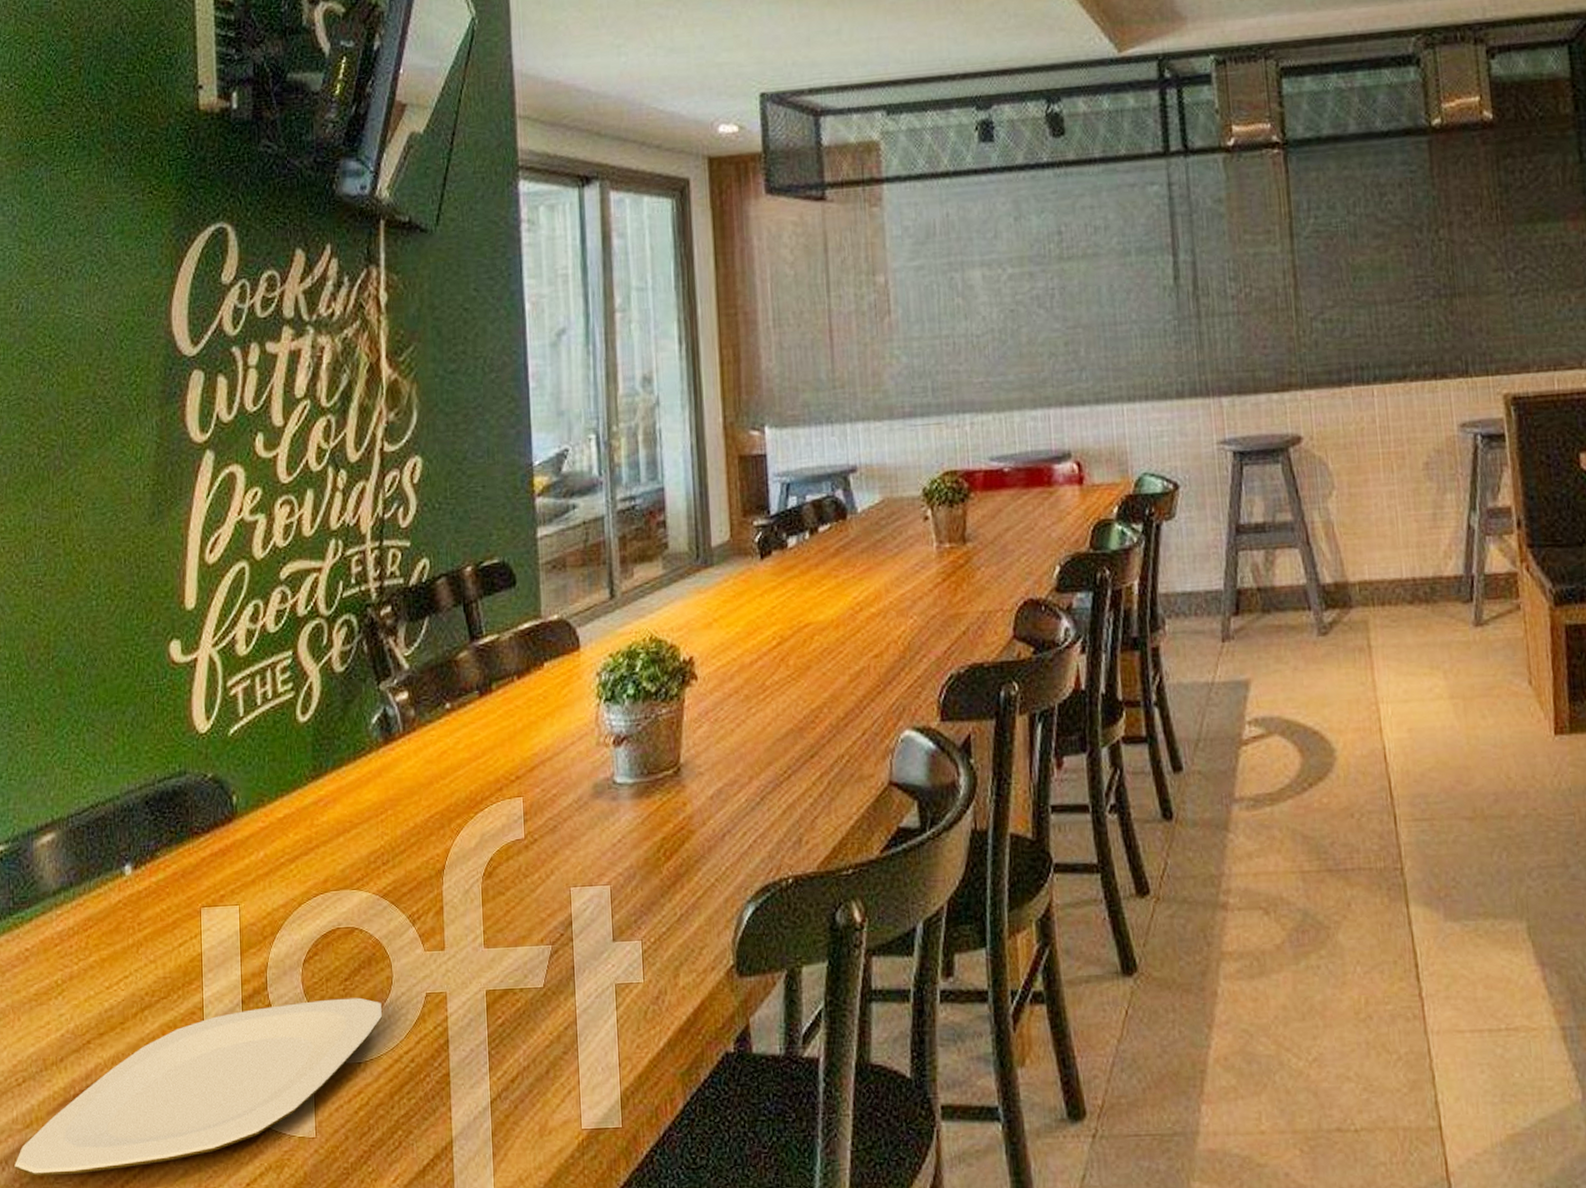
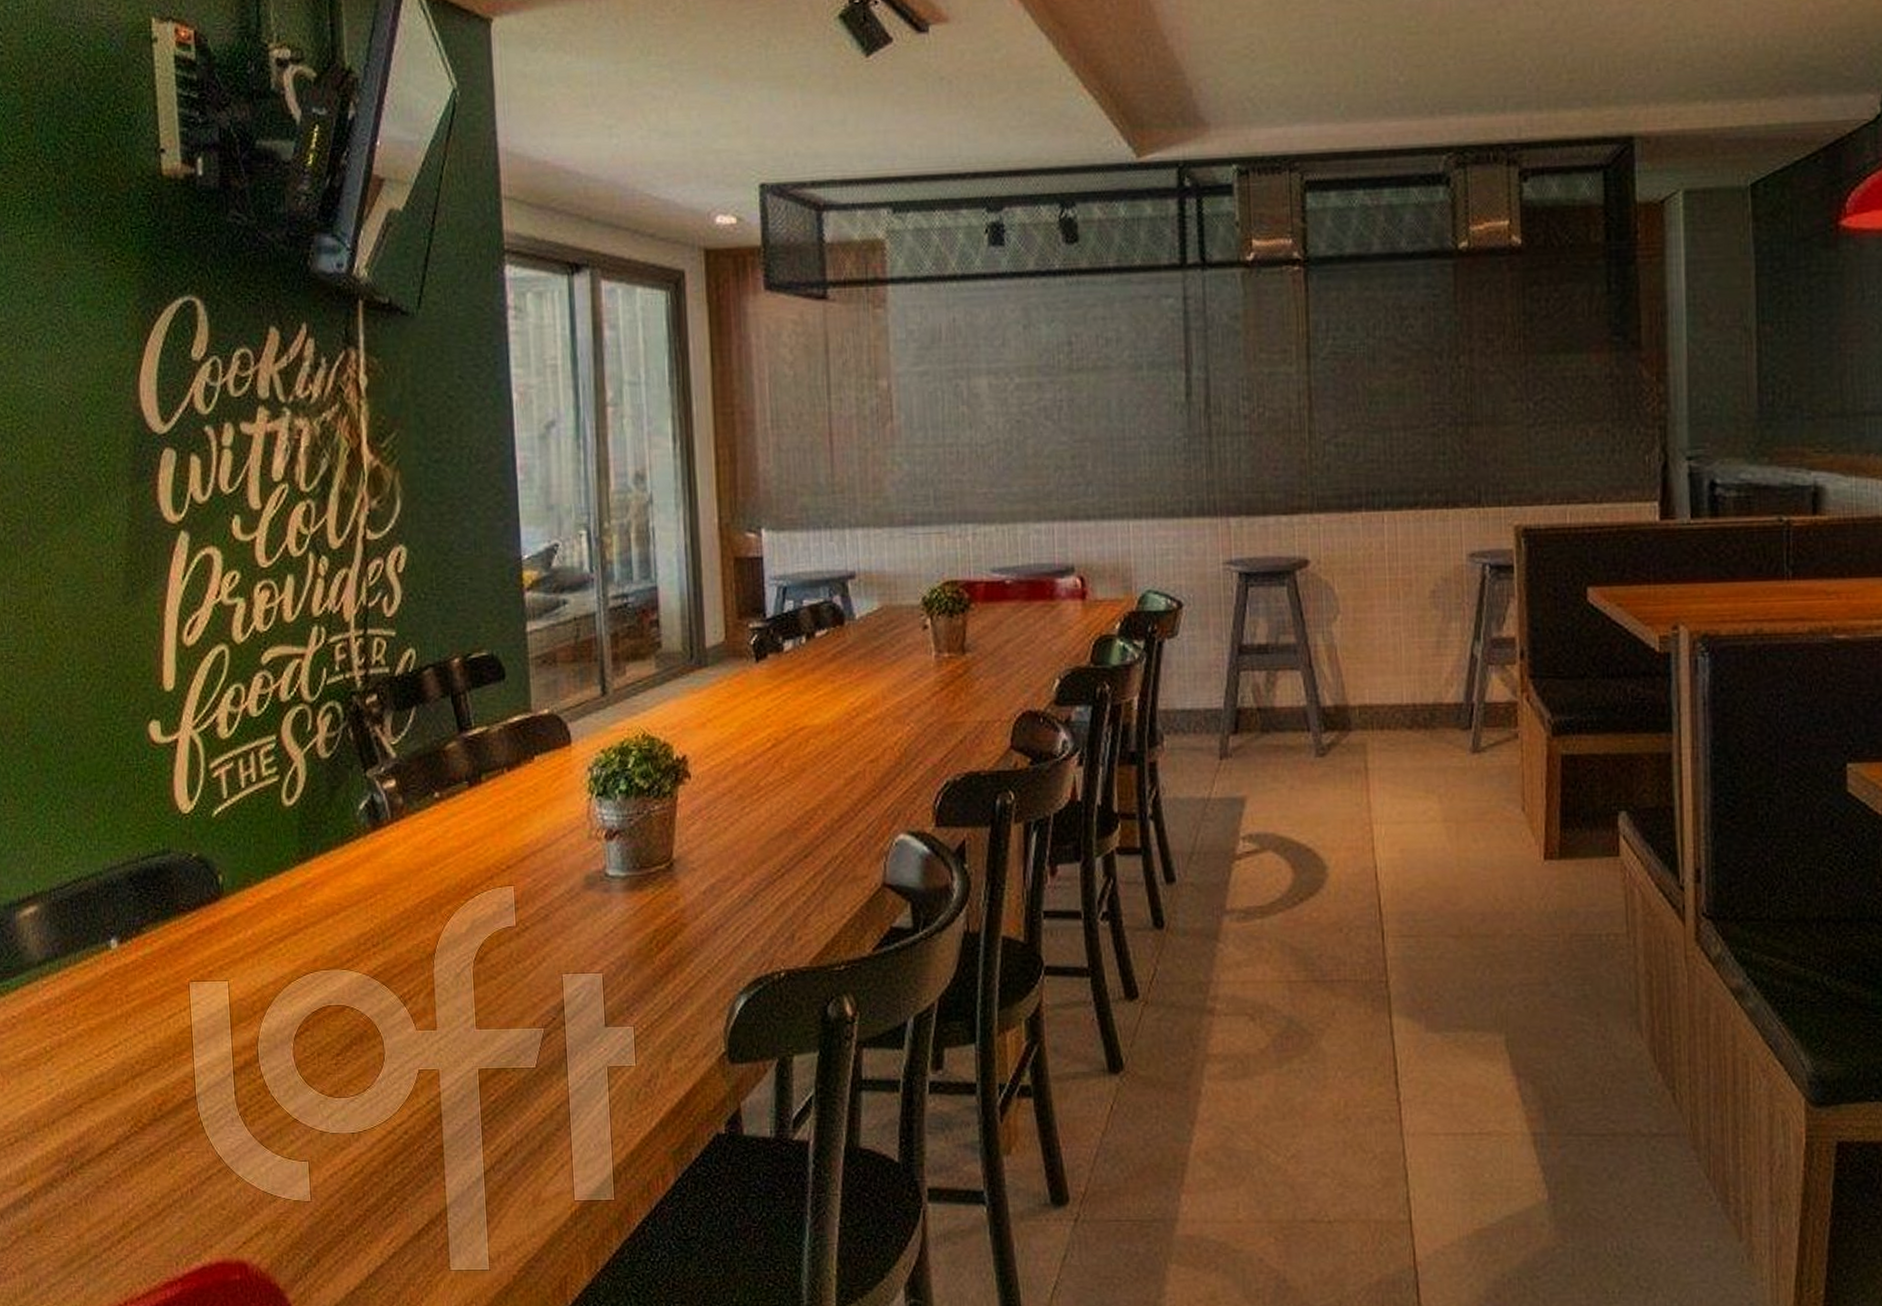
plate: present [14,997,382,1177] -> none [10,1072,375,1230]

